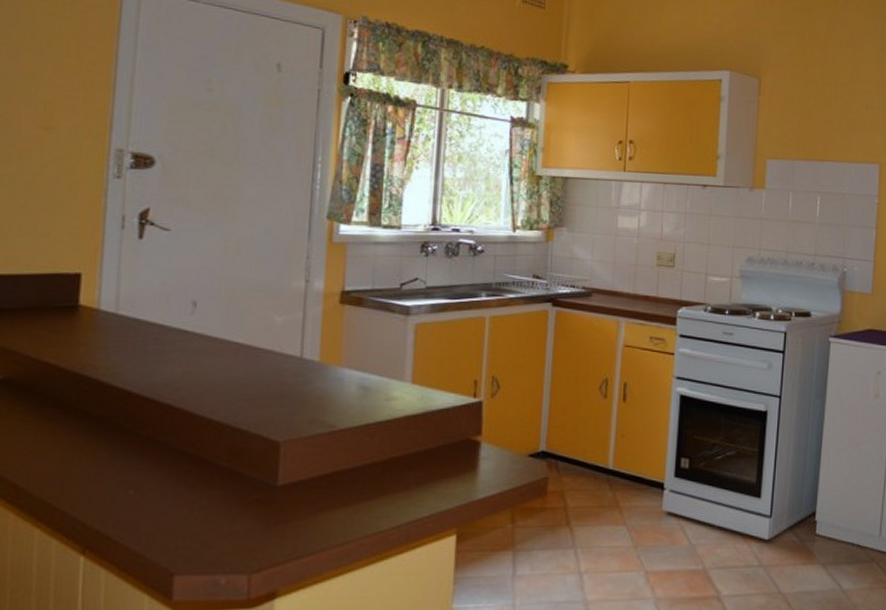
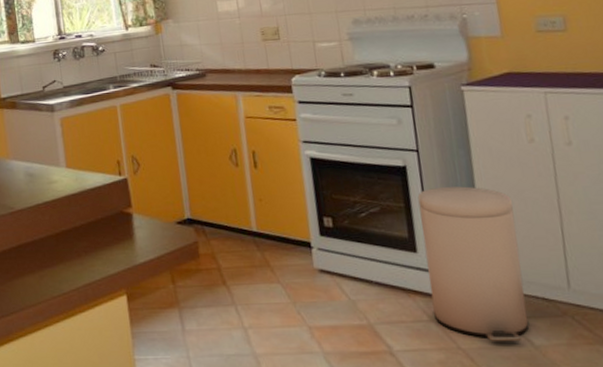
pedal bin: none [763,434,851,587] -> present [417,186,529,342]

